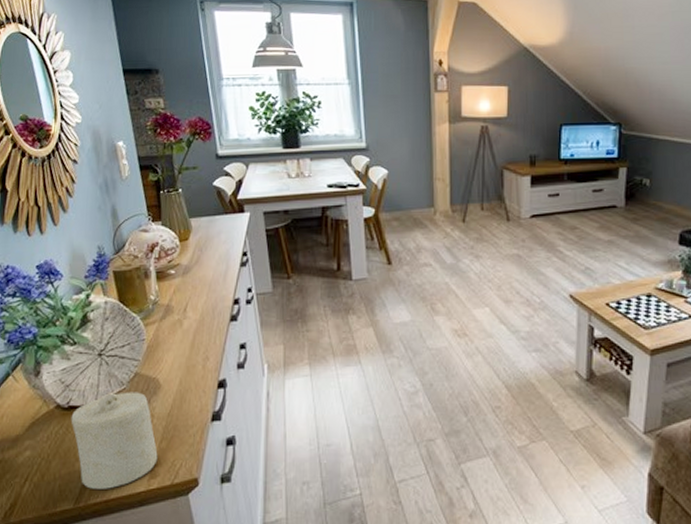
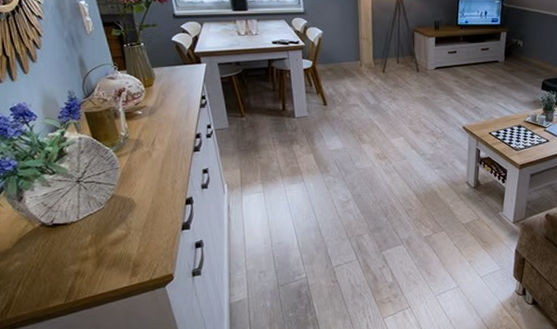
candle: present [71,392,158,489] -> none [56,210,137,288]

